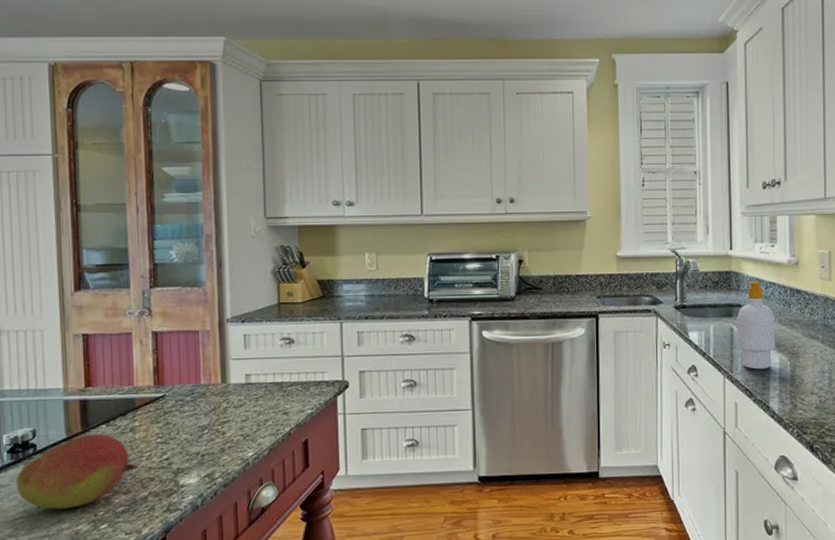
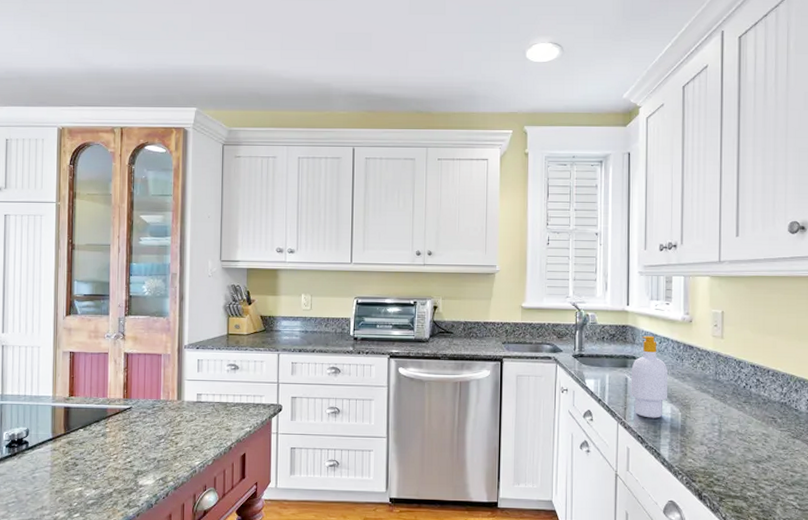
fruit: present [15,433,137,510] -> none [10,436,105,498]

